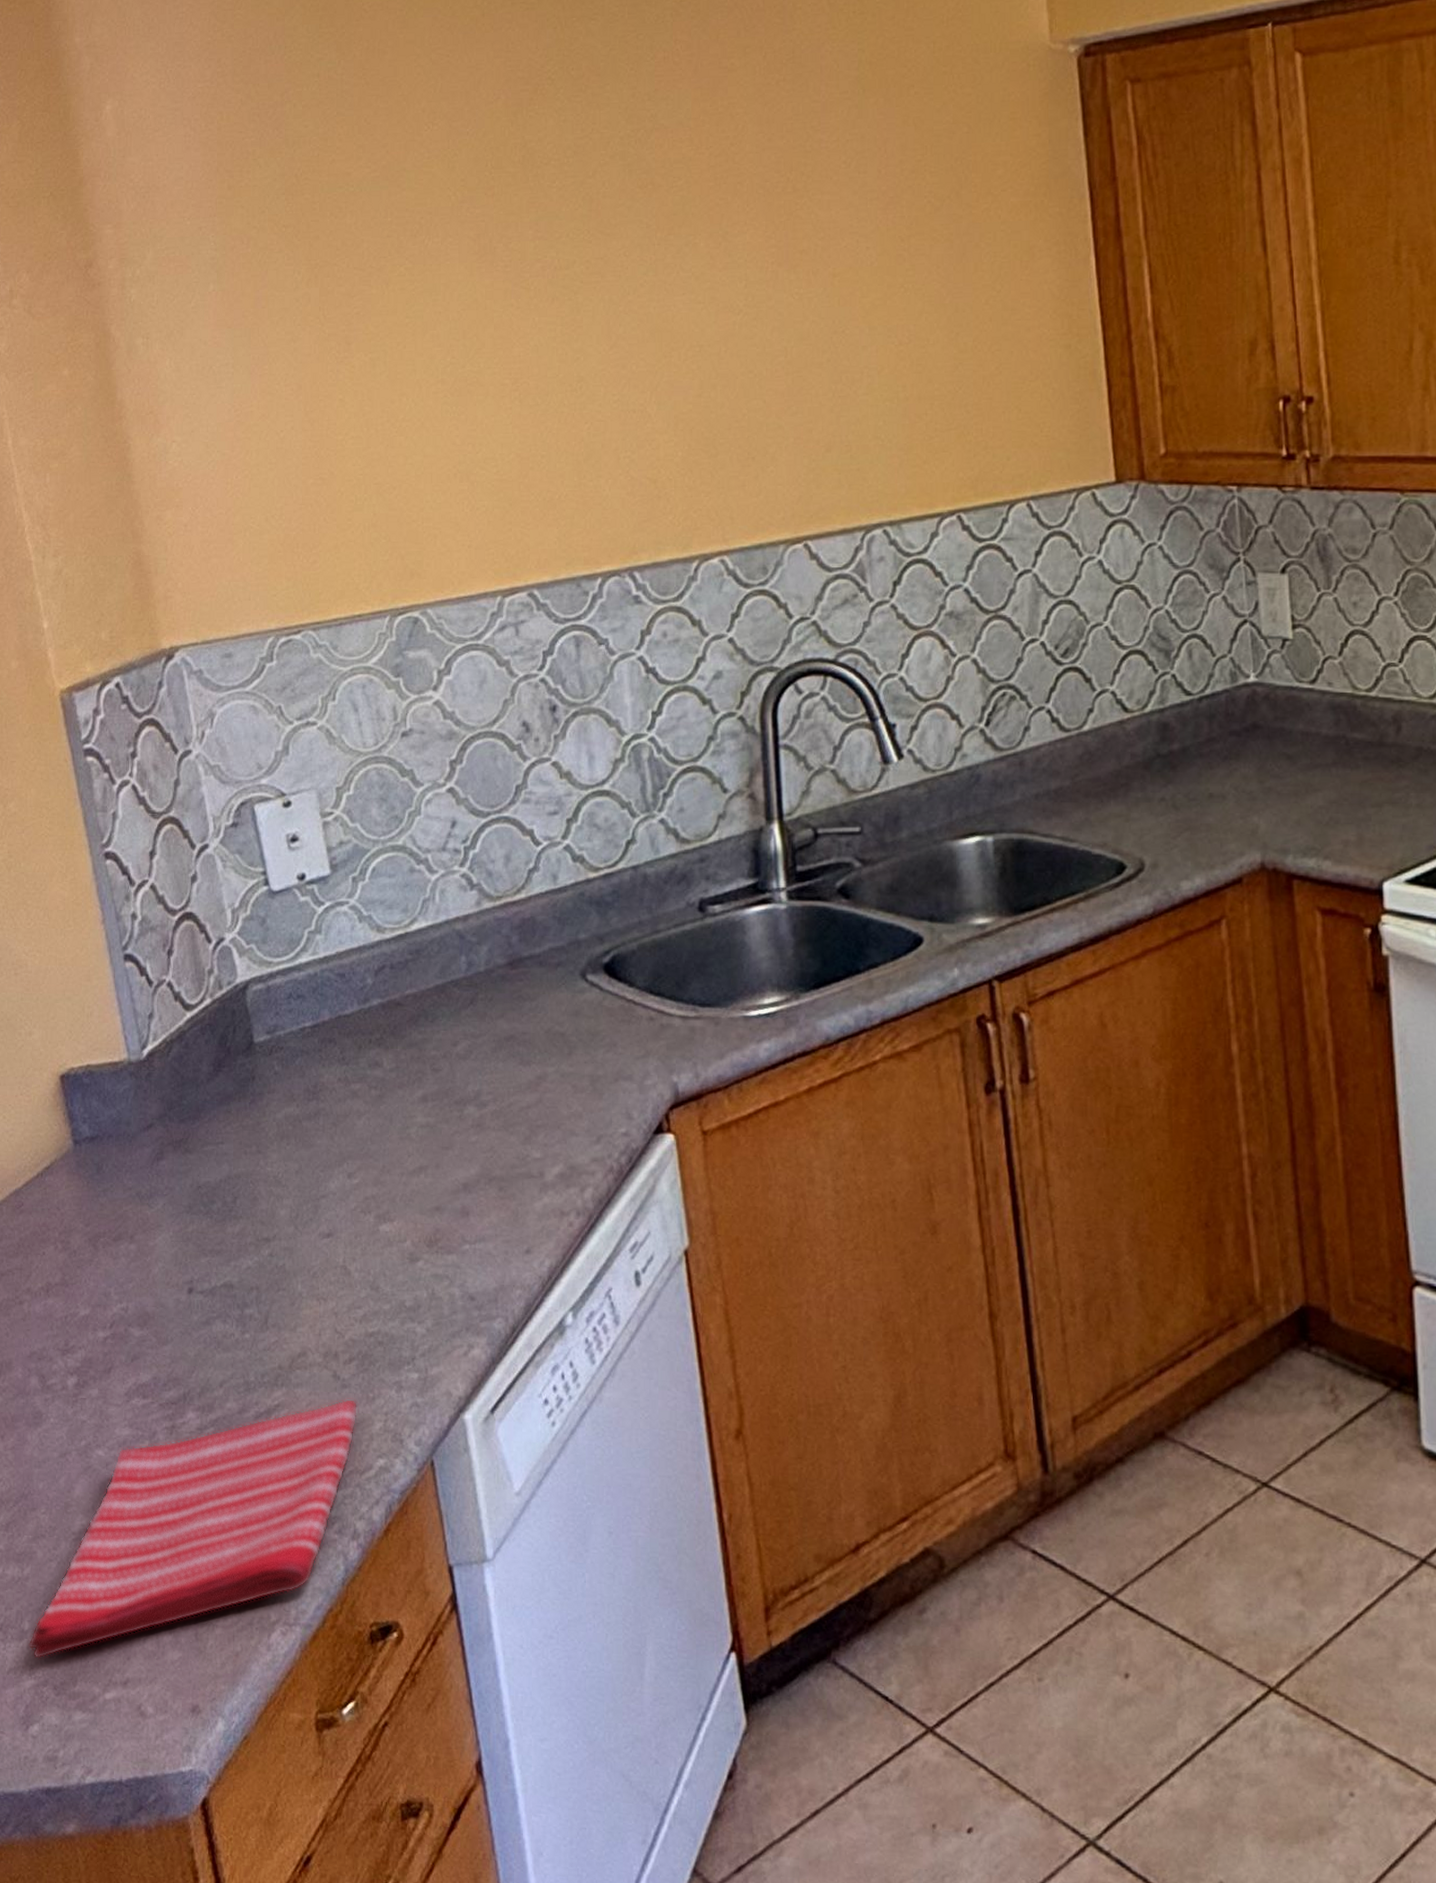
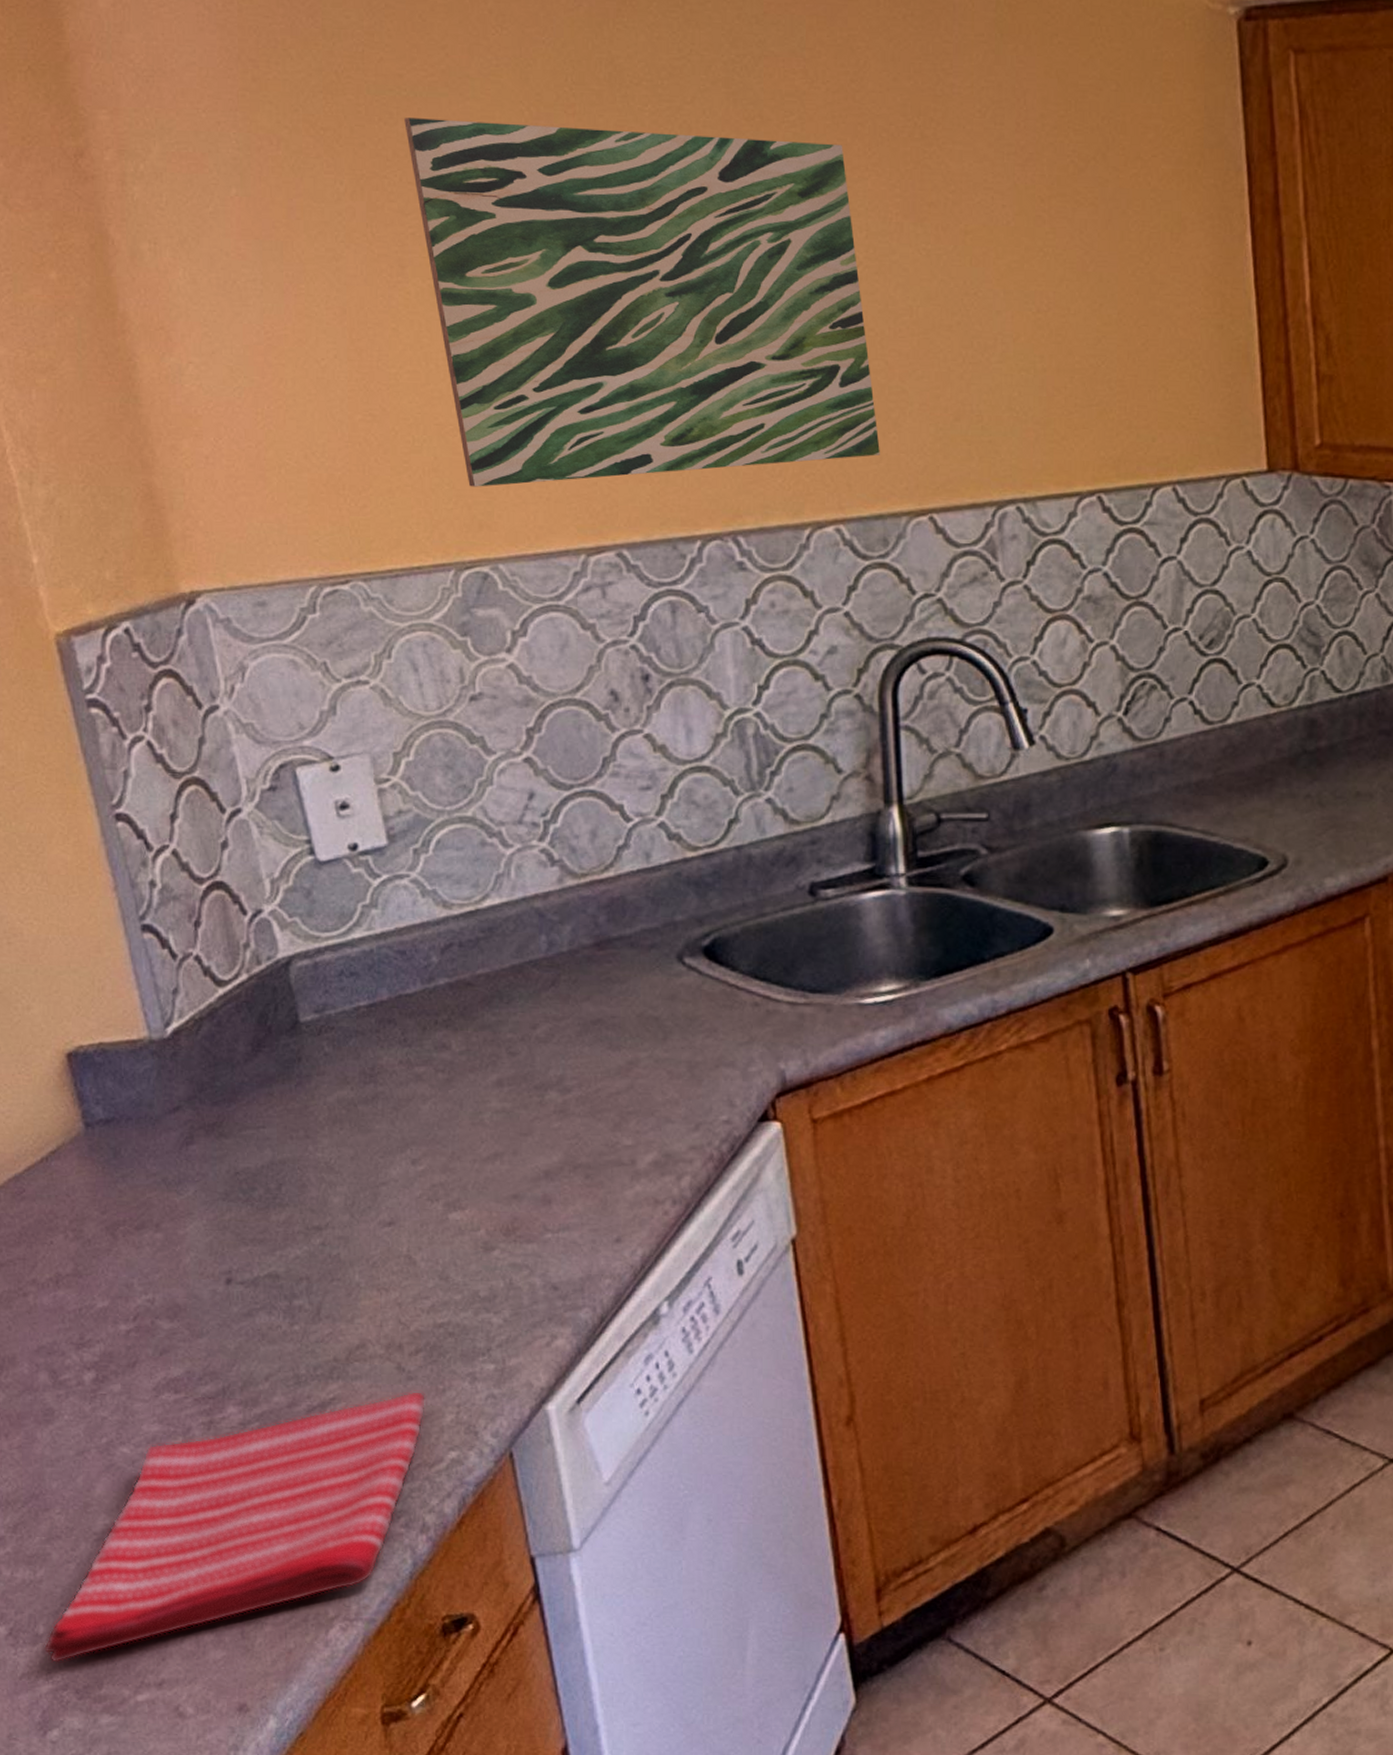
wall art: none [351,203,759,539] -> present [404,118,880,487]

